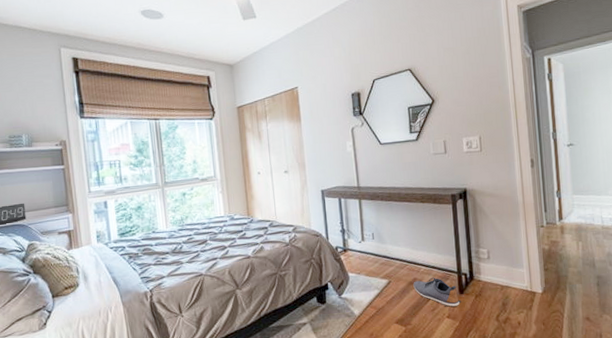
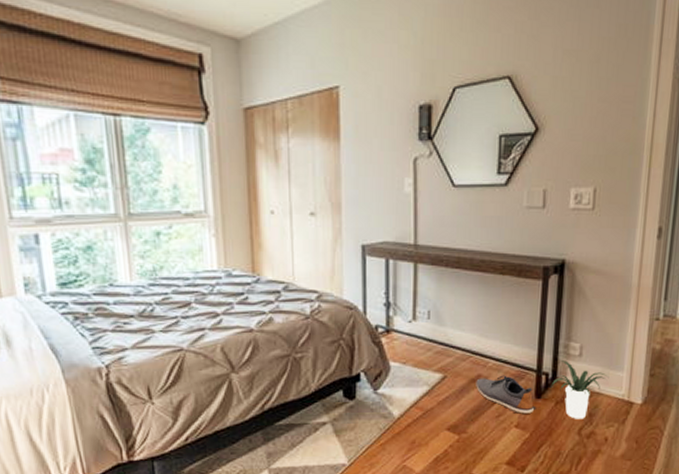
potted plant: none [469,263,512,308] -> present [550,360,608,419]

